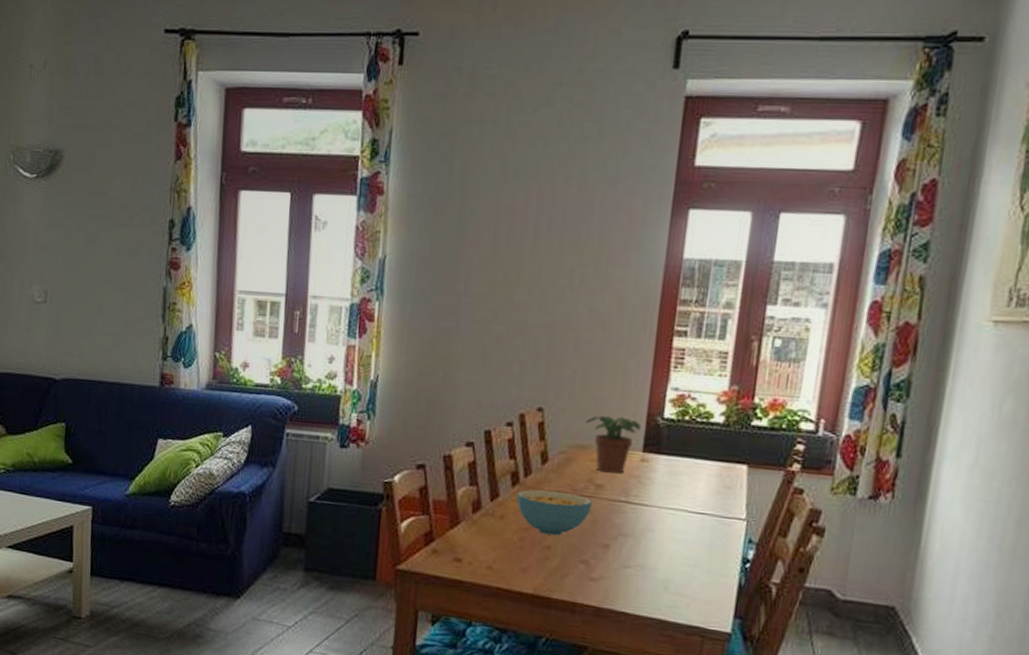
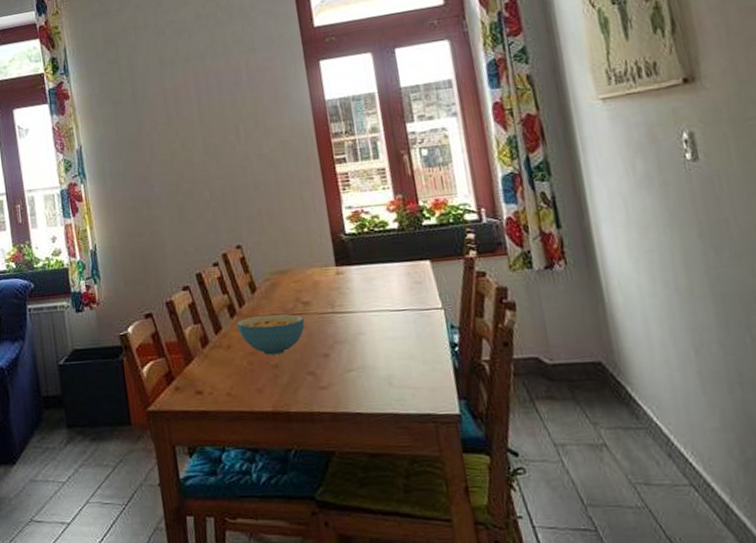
potted plant: present [586,415,641,474] -> none [280,239,329,291]

